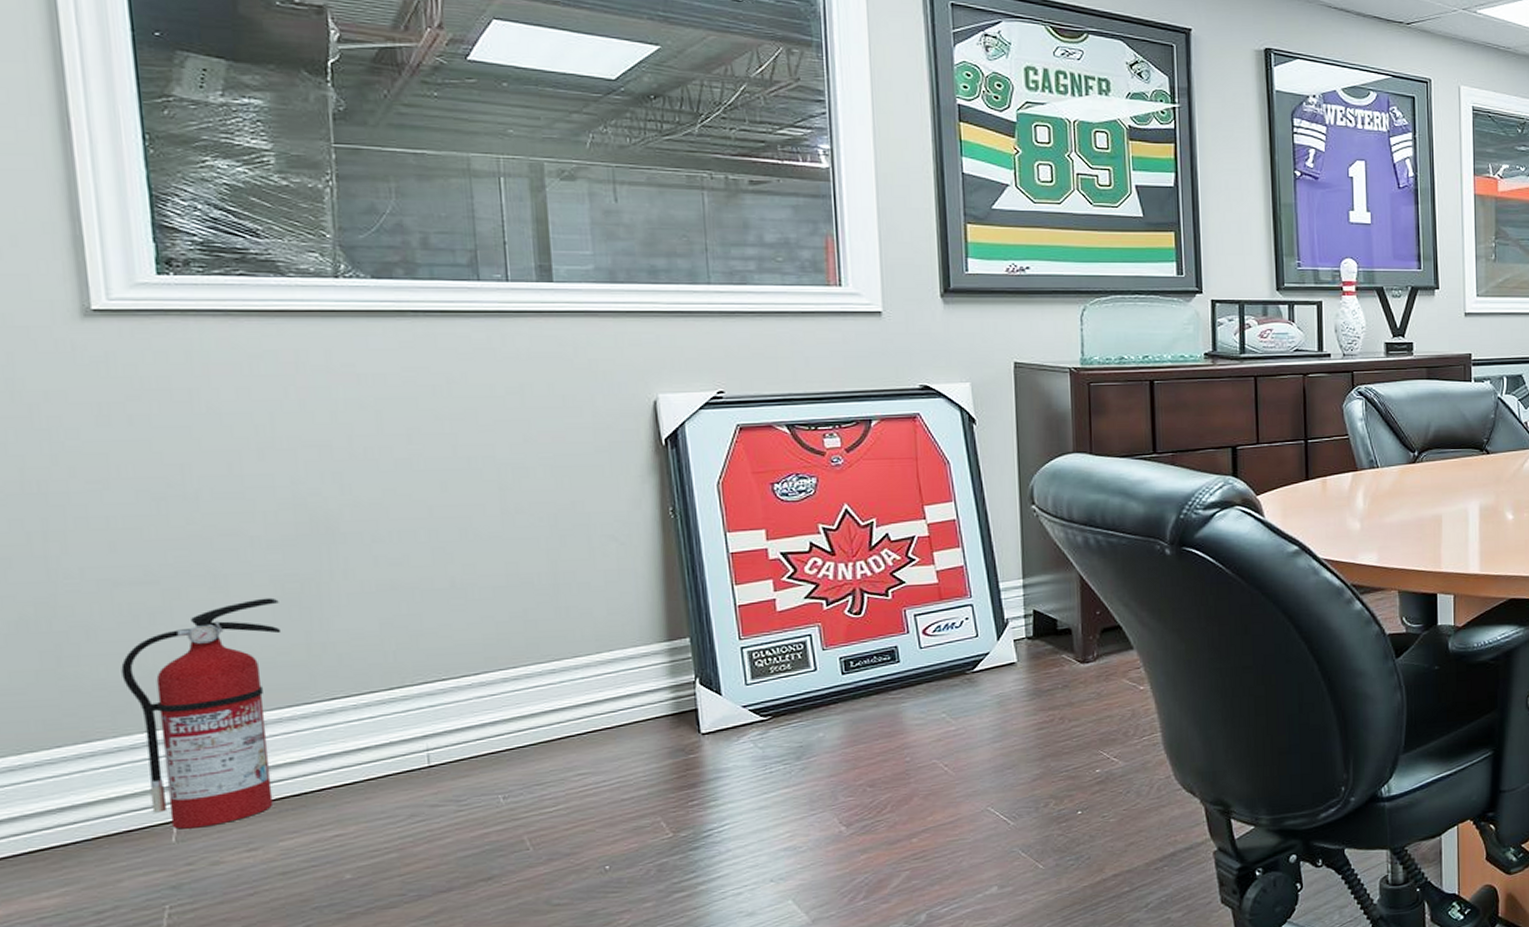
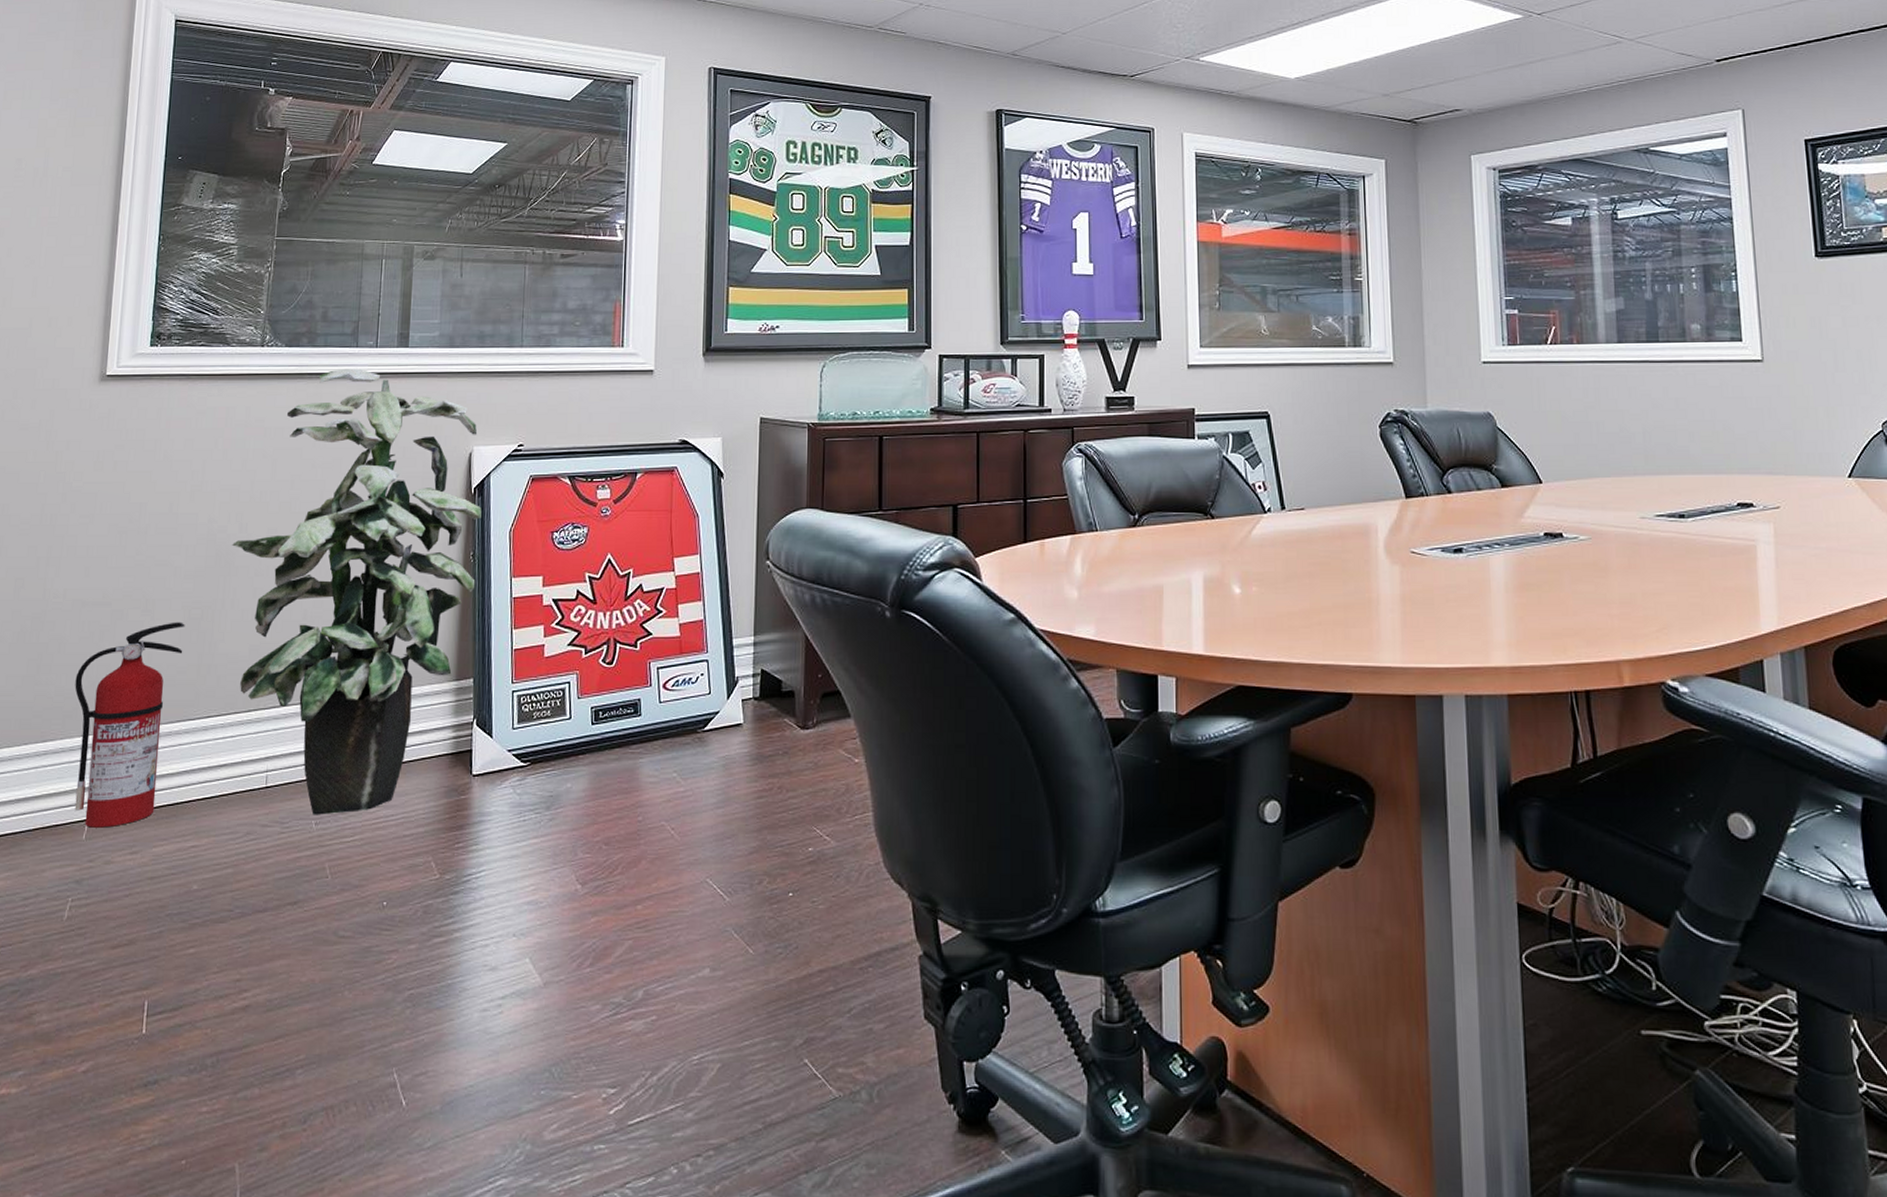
indoor plant: none [331,305,680,790] -> present [231,368,482,815]

